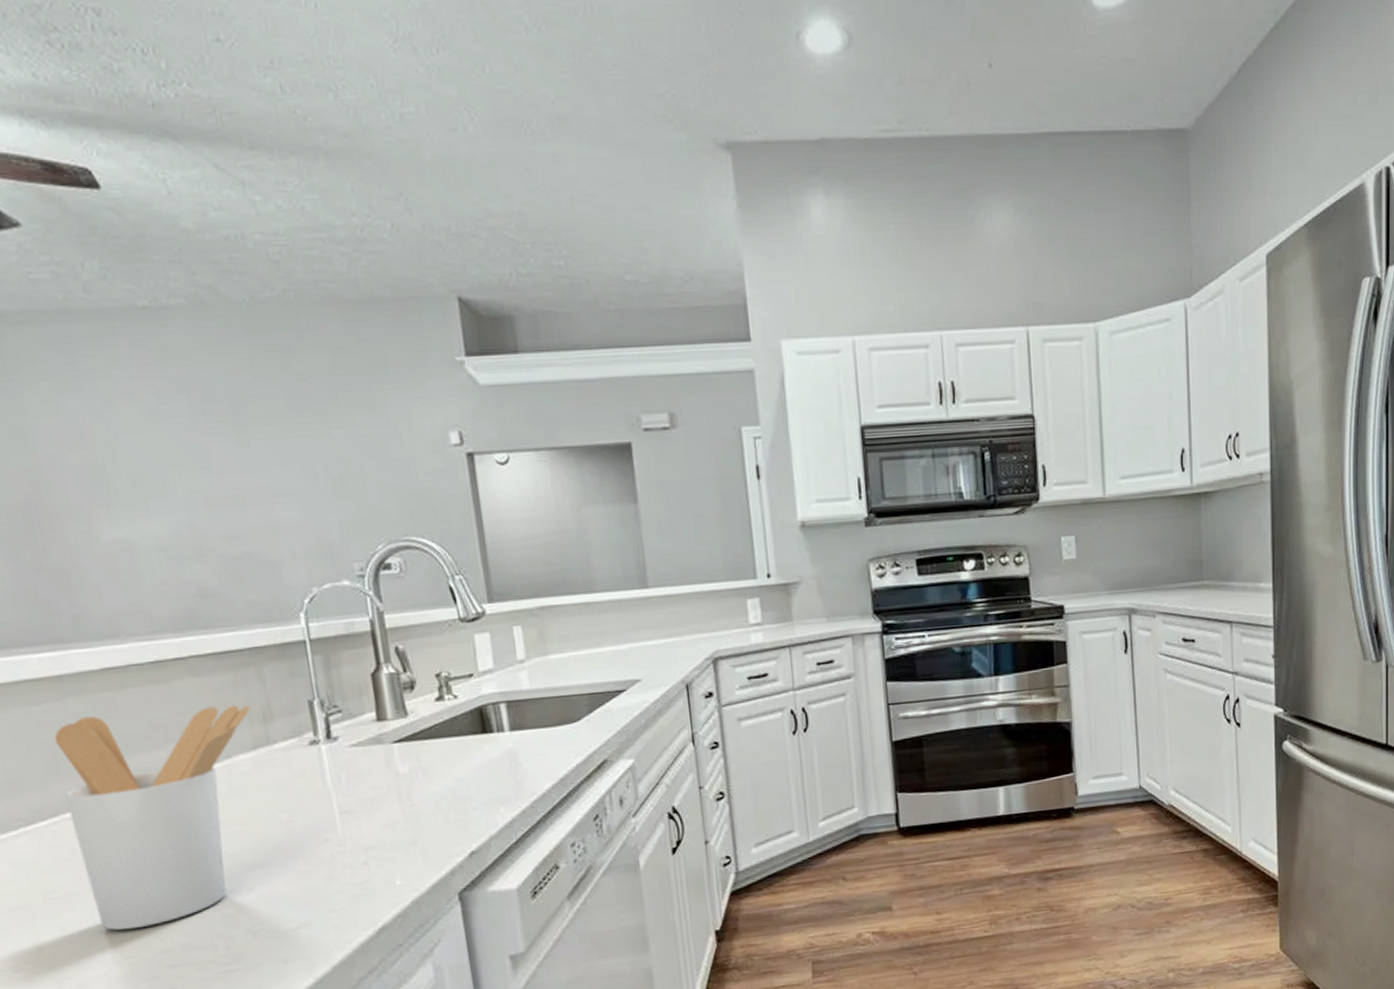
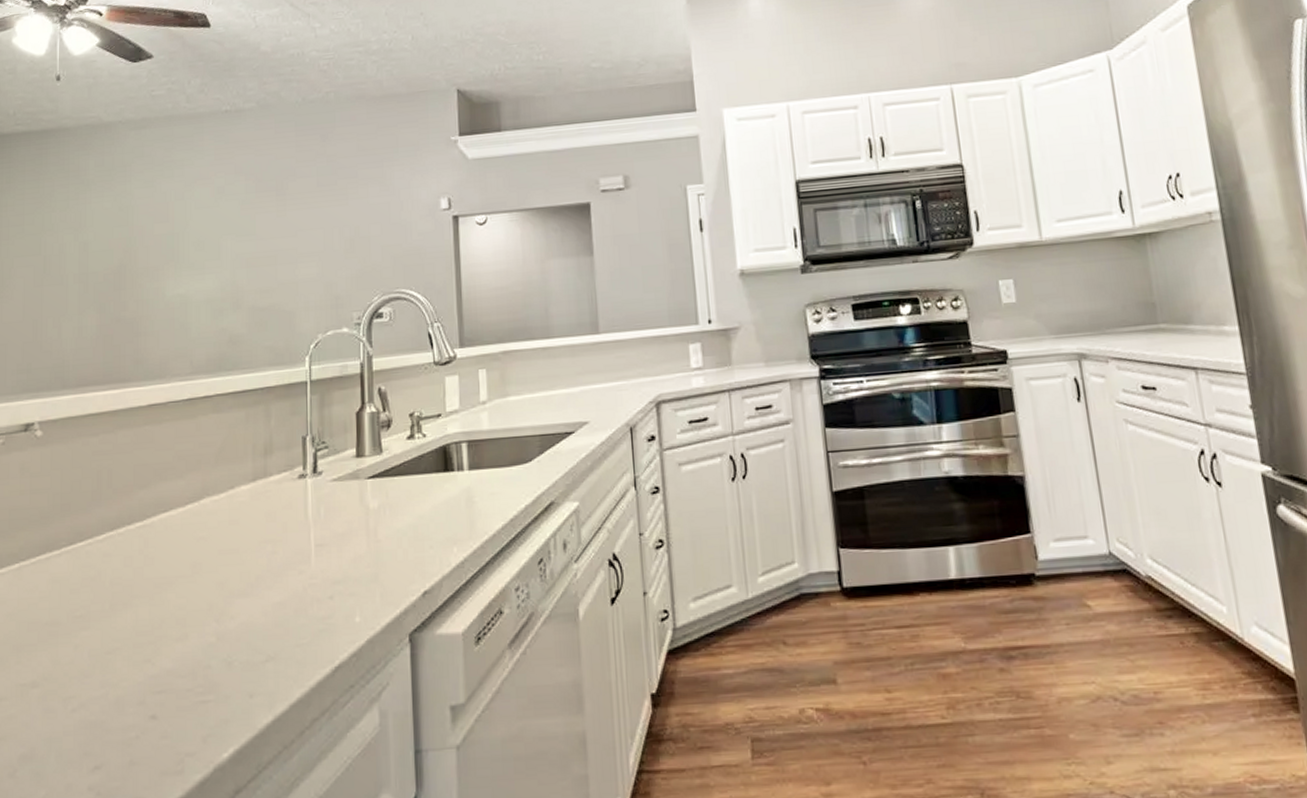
utensil holder: present [54,705,250,931] -> none [102,439,255,653]

